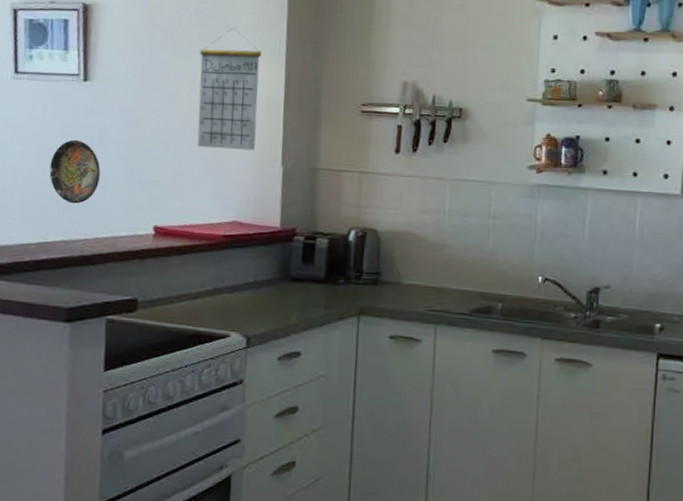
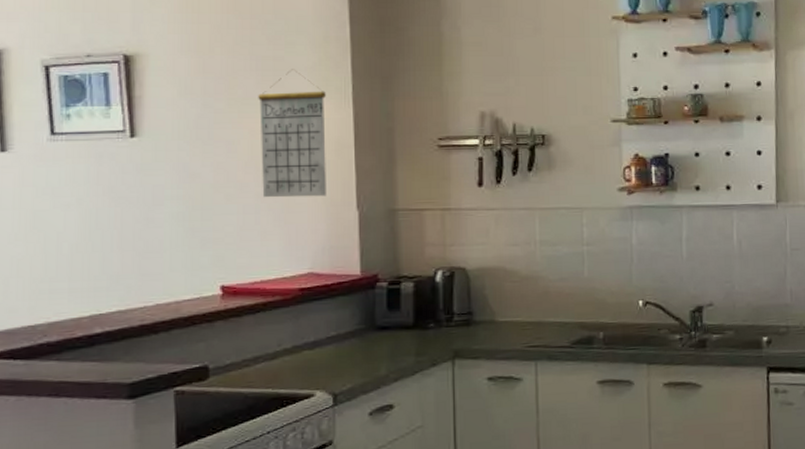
decorative plate: present [49,139,101,204] -> none [98,200,156,270]

